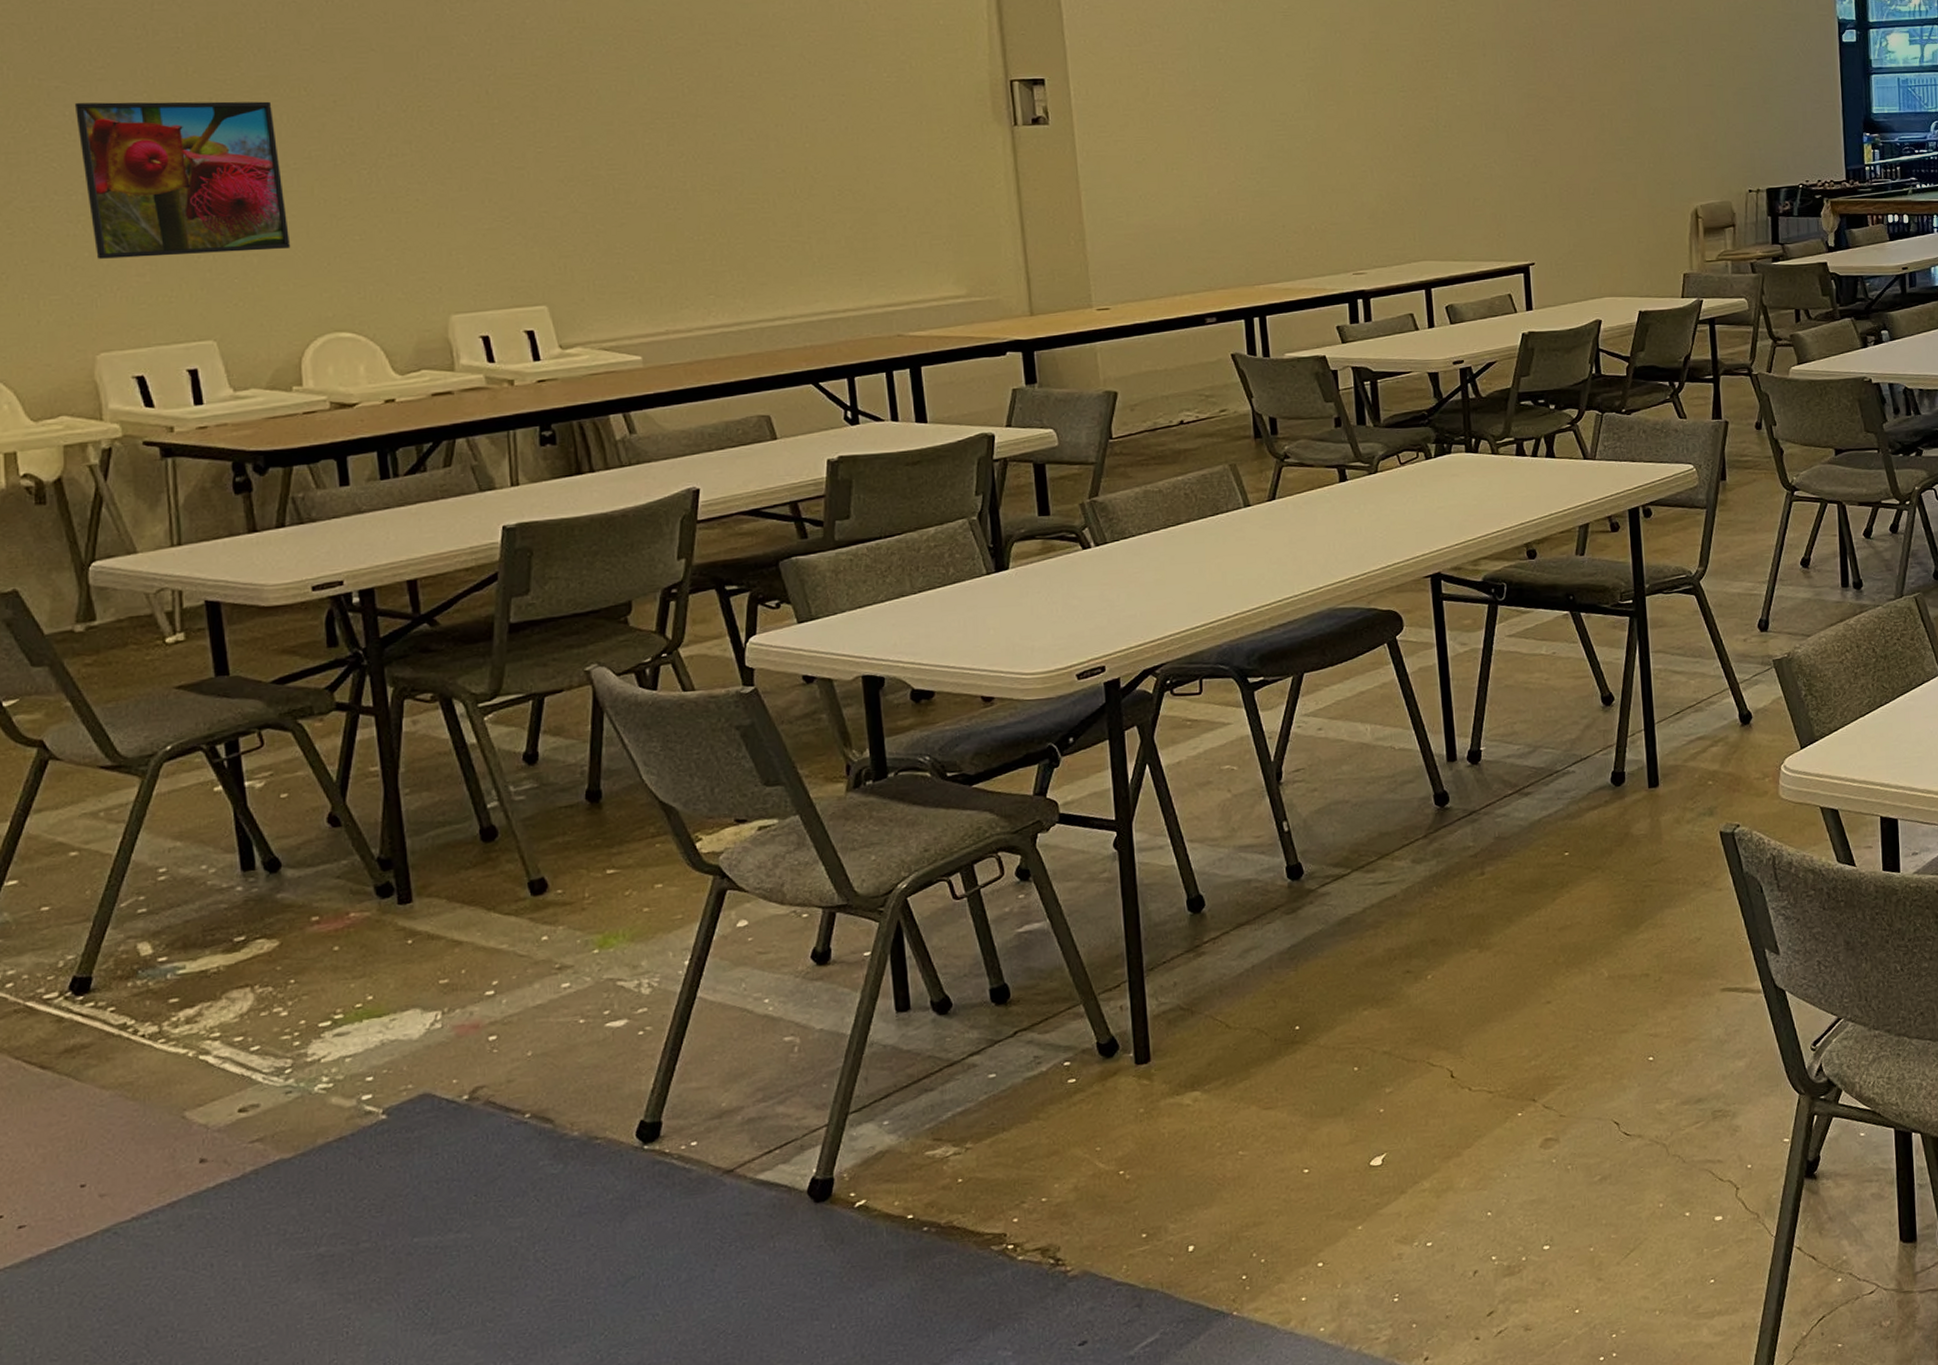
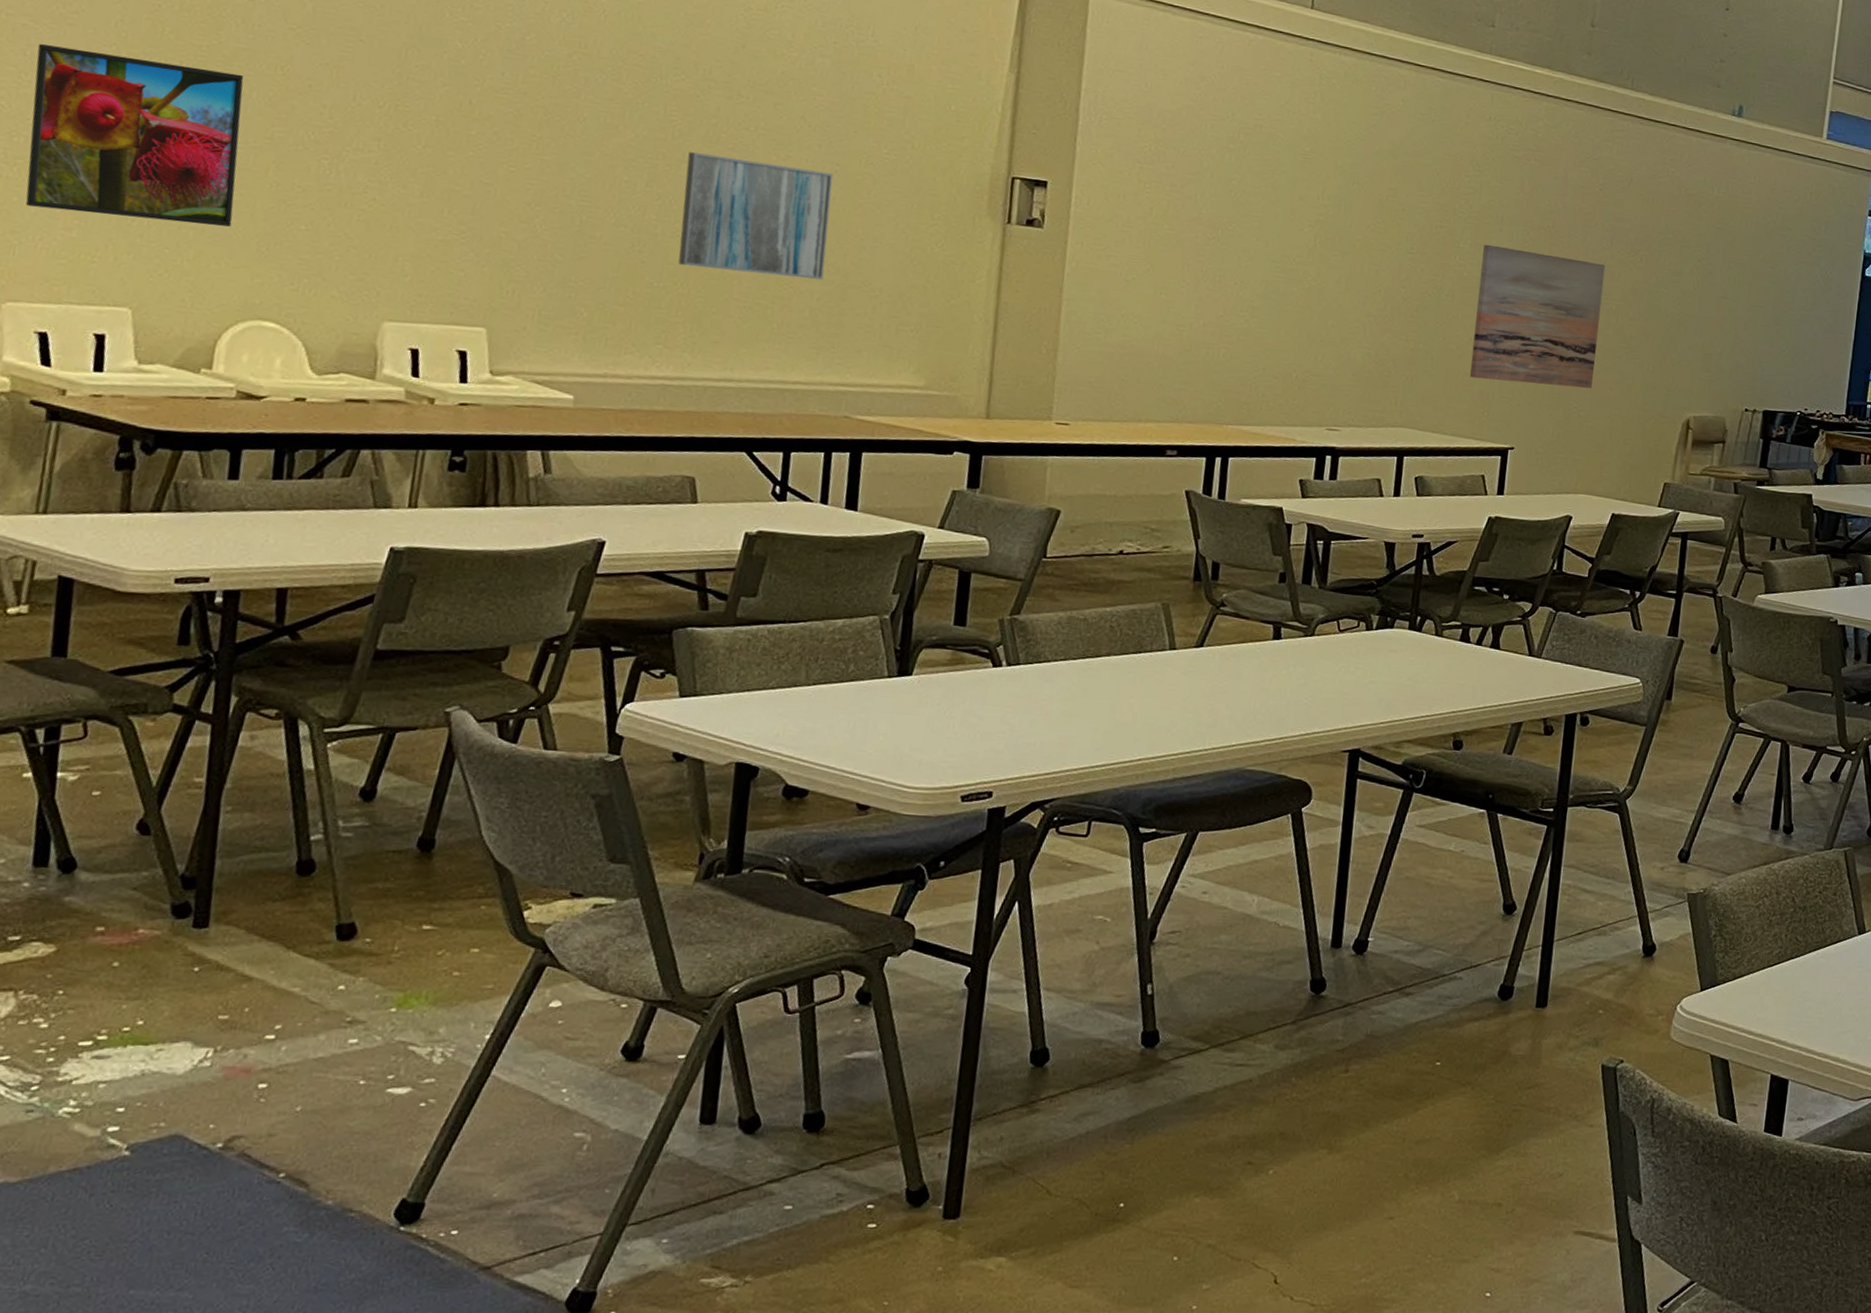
wall art: none [701,104,851,216] -> present [678,152,833,281]
wall art: none [1471,70,1599,202] -> present [1469,244,1606,388]

